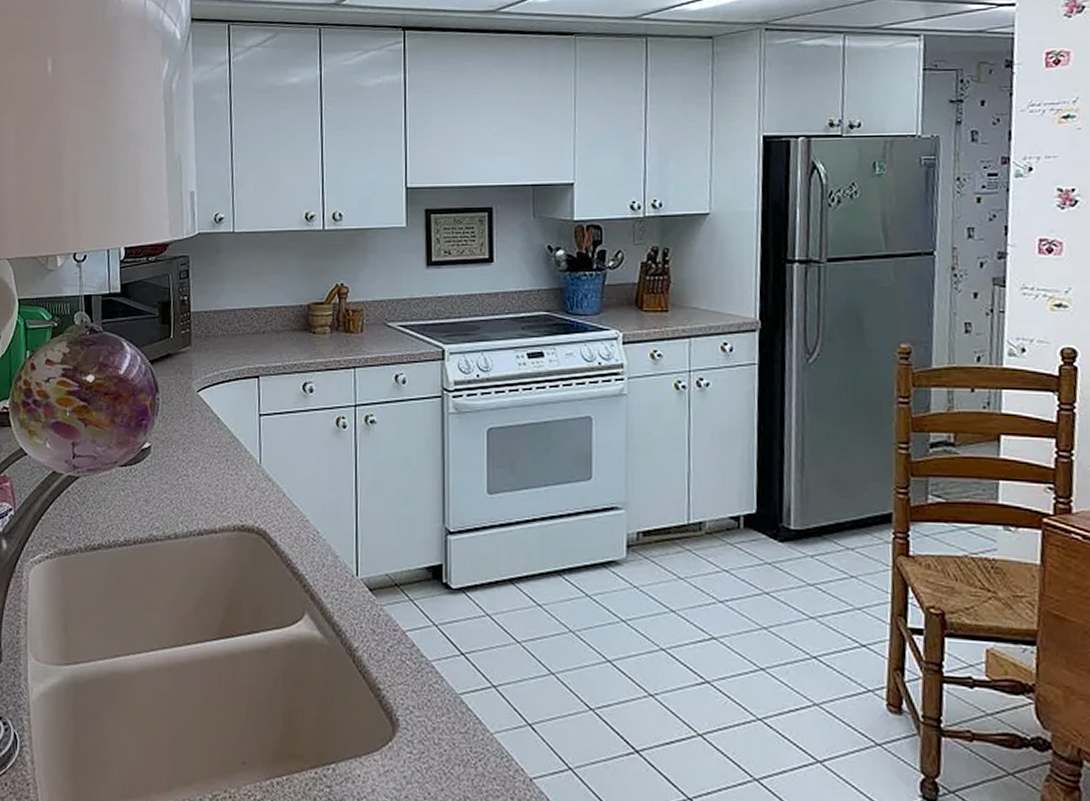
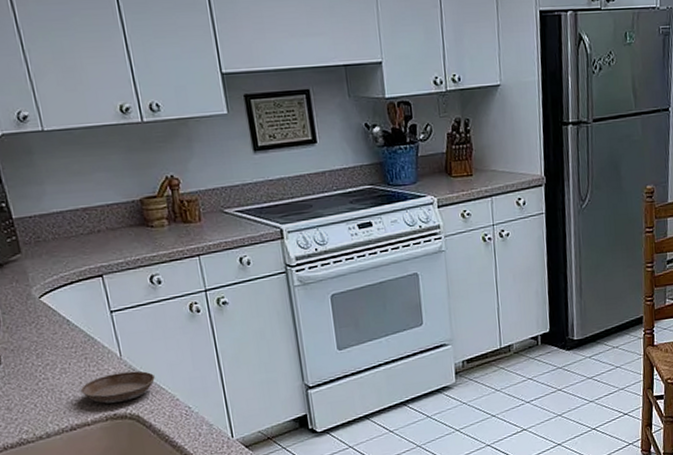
saucer: none [215,481,289,514] -> present [80,370,155,404]

